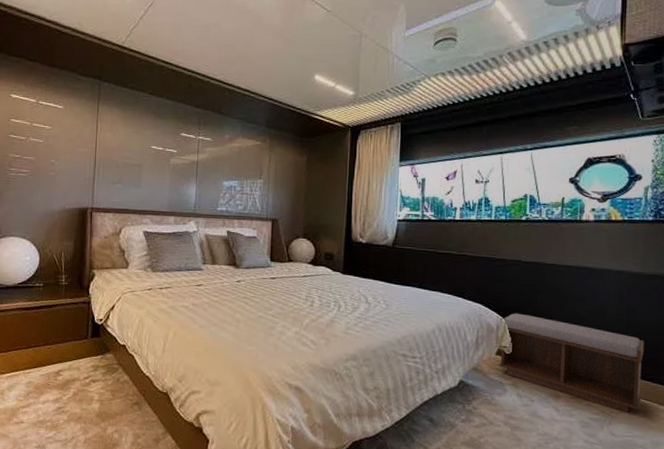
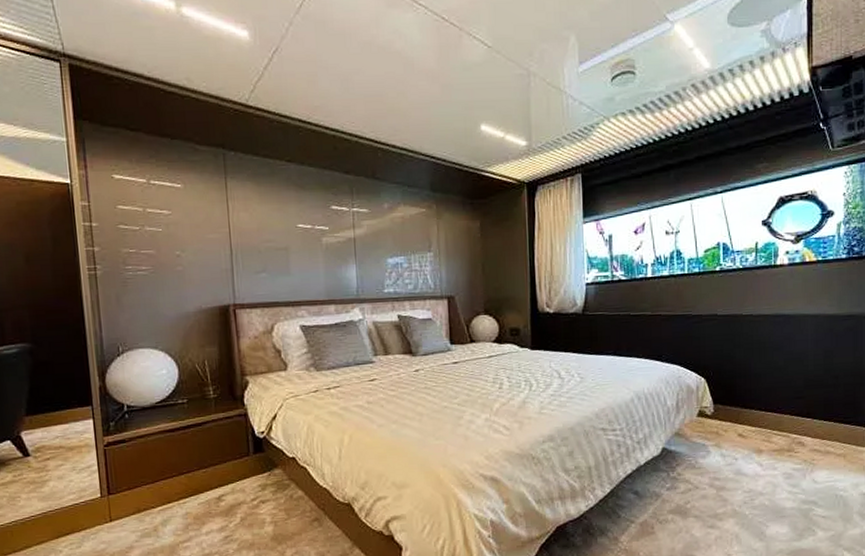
bench: present [499,313,645,413] -> none [700,370,842,459]

